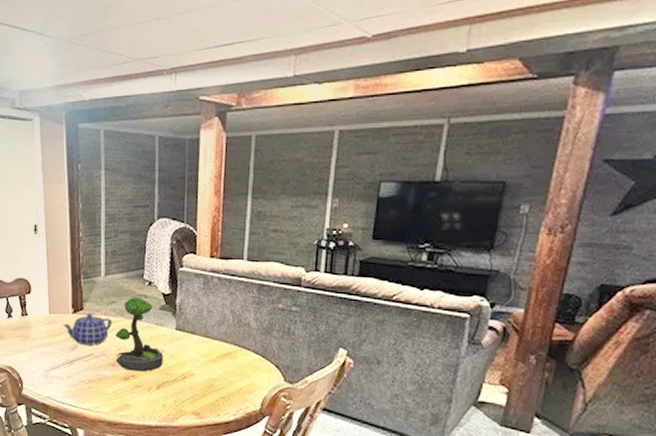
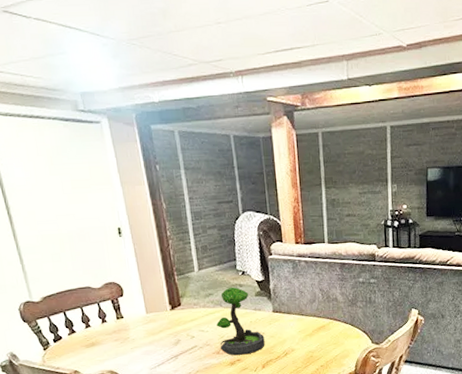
teapot: present [62,313,112,345] -> none [162,308,212,339]

